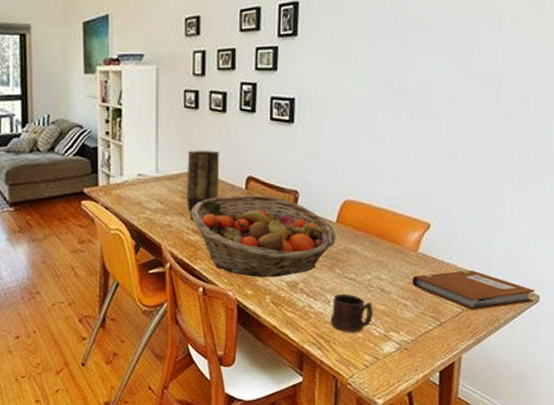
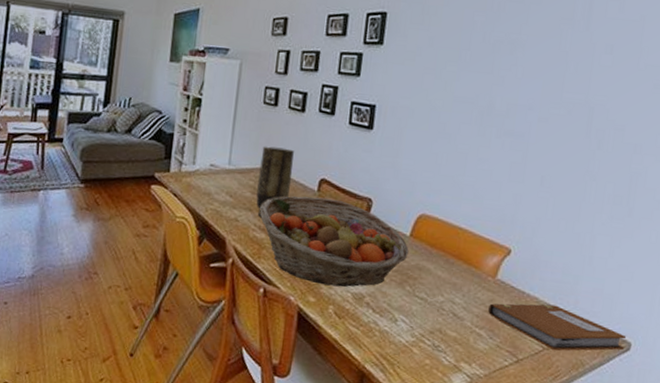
mug: present [330,294,373,332] -> none [396,313,444,358]

